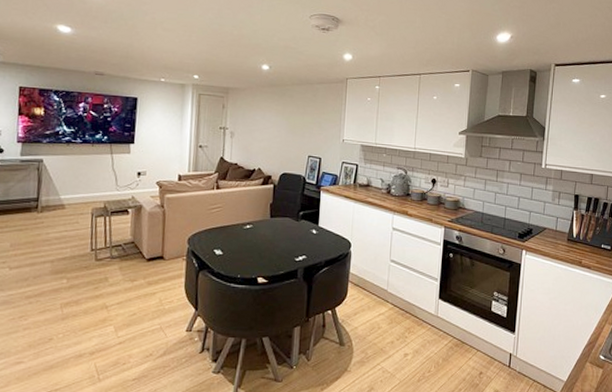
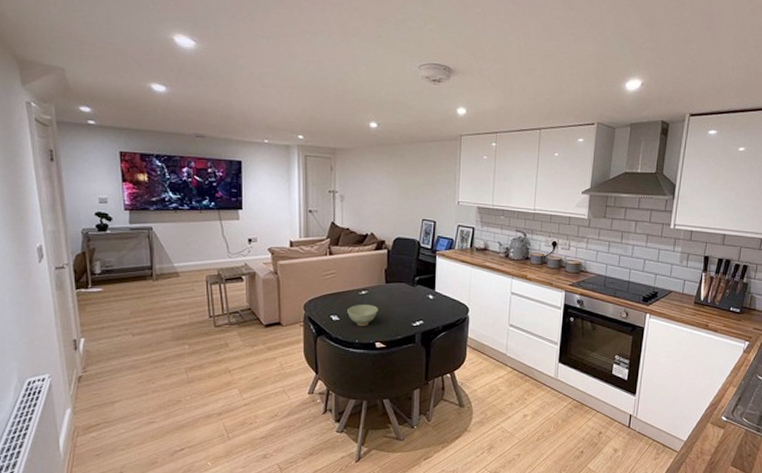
bowl: none [231,238,262,261] -> present [347,304,378,327]

